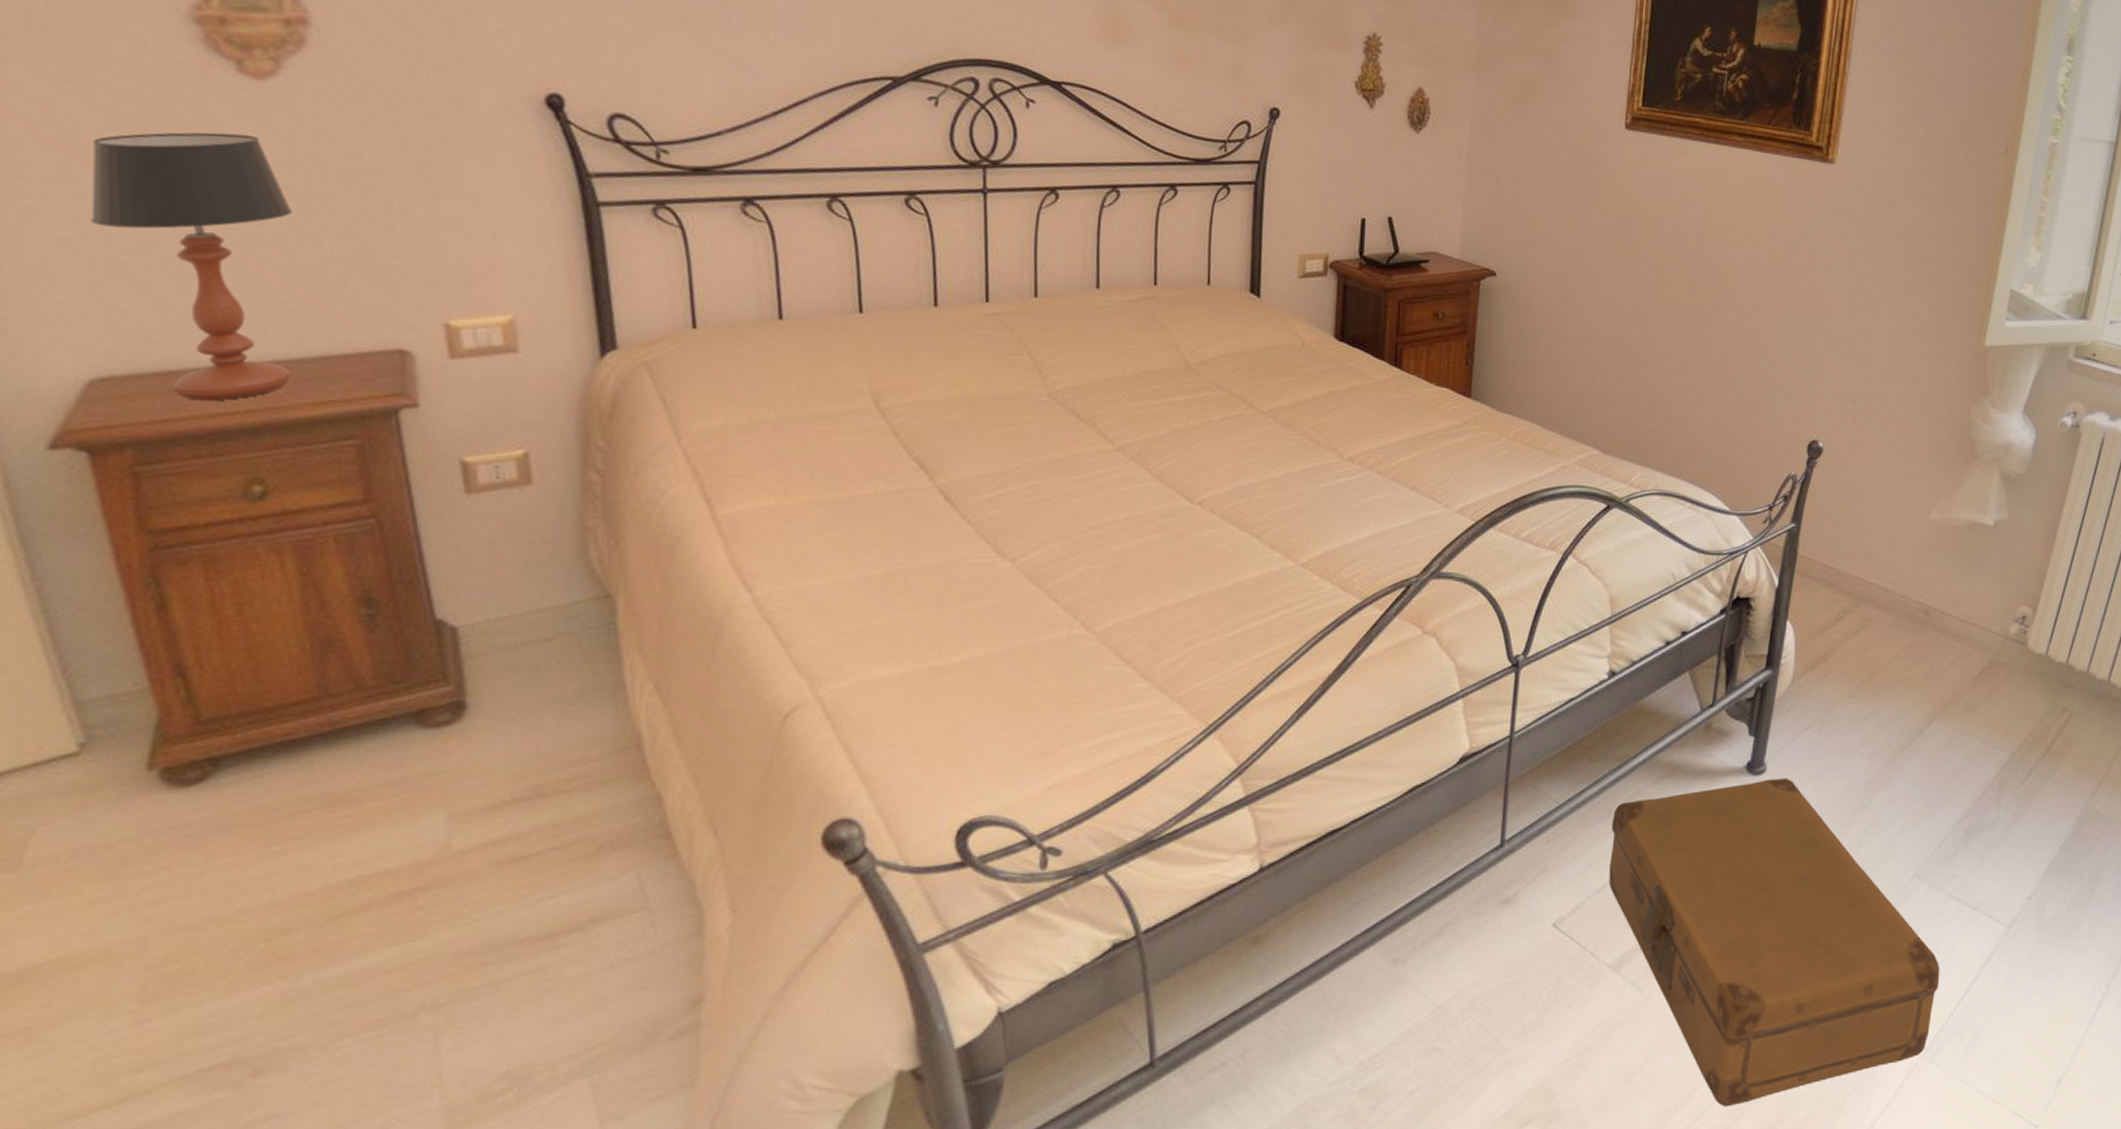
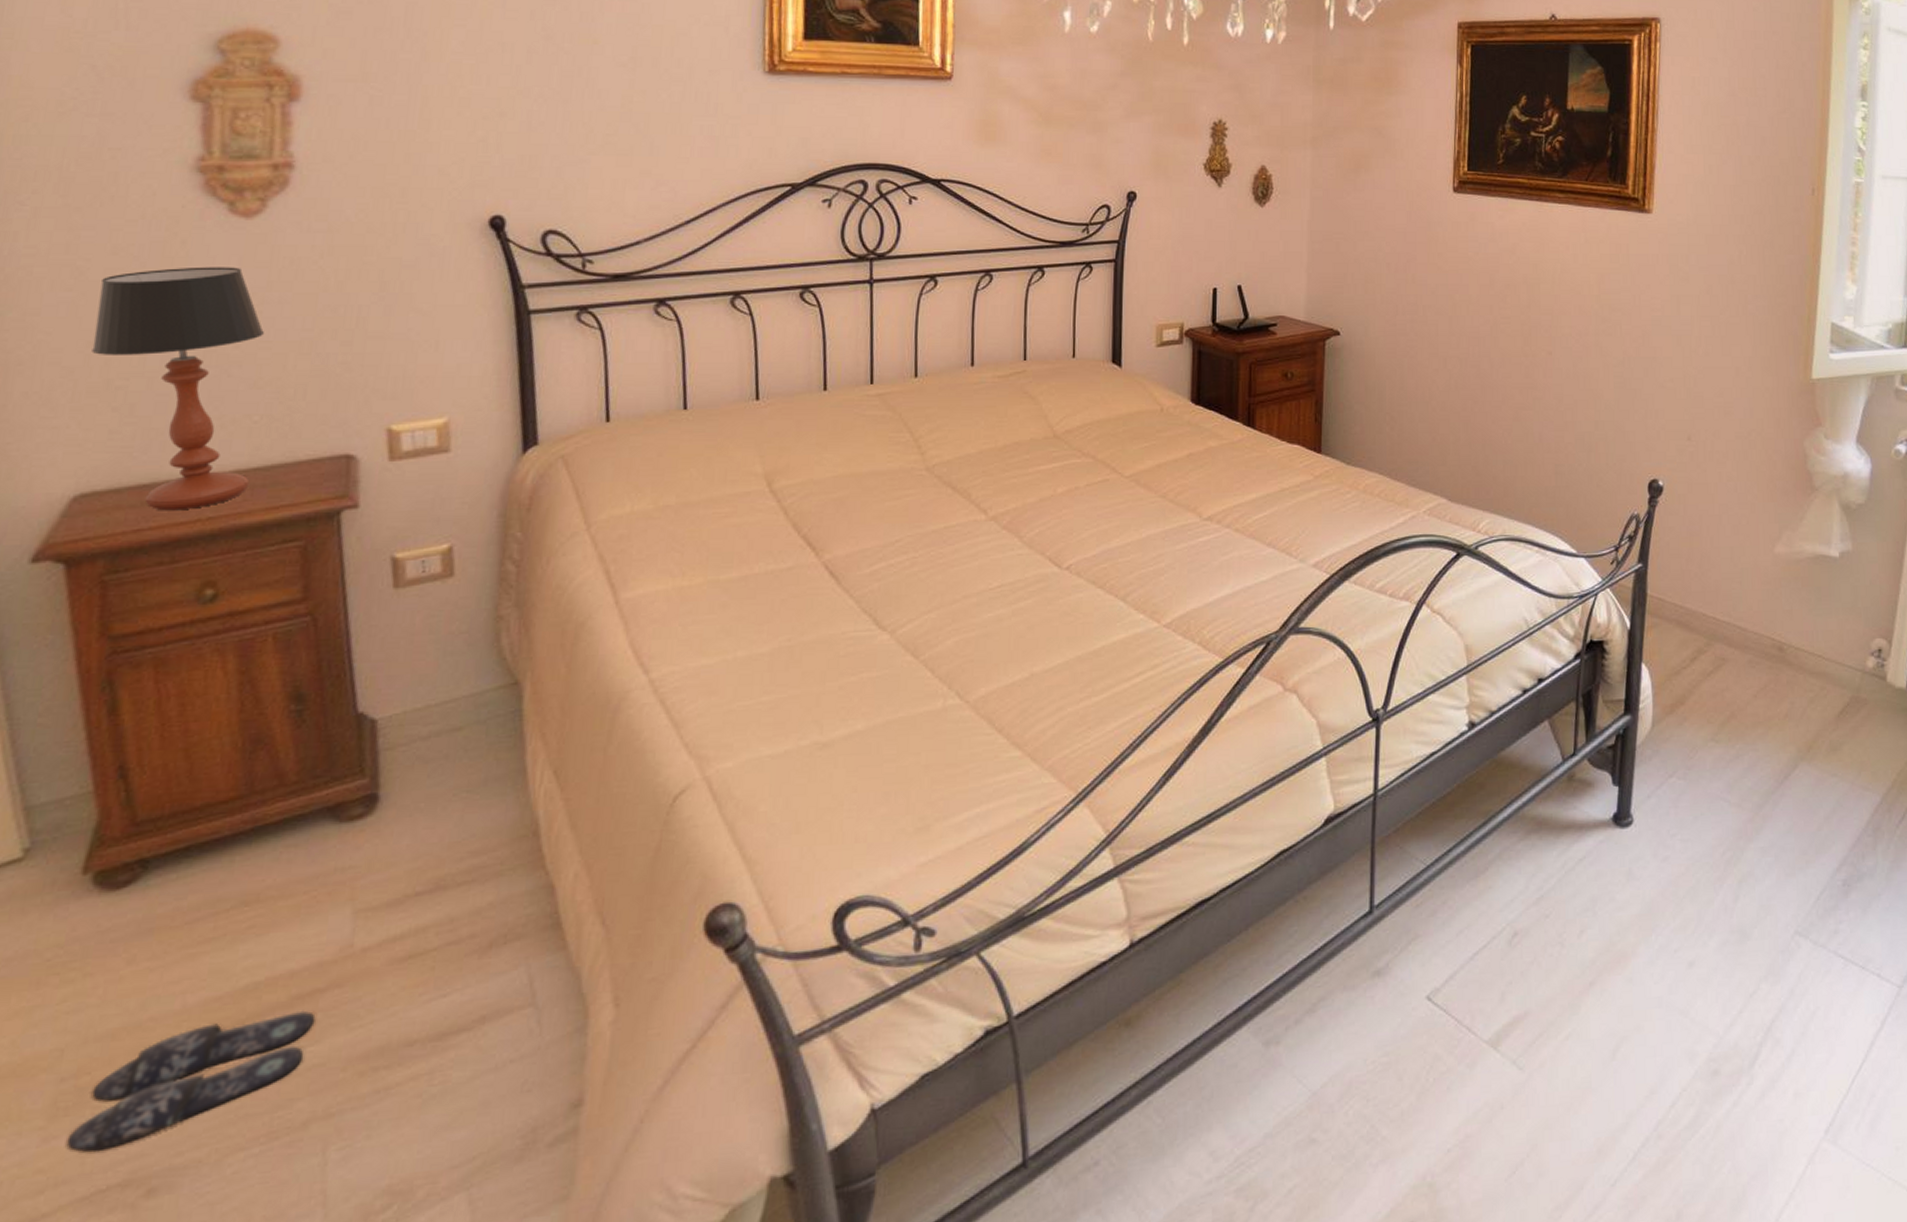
slippers: none [162,907,416,1035] -> present [67,1010,316,1153]
suitcase: present [1609,777,1940,1107] -> none [1480,829,1834,1202]

